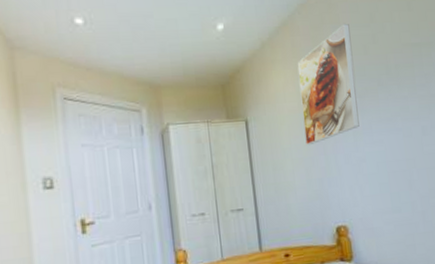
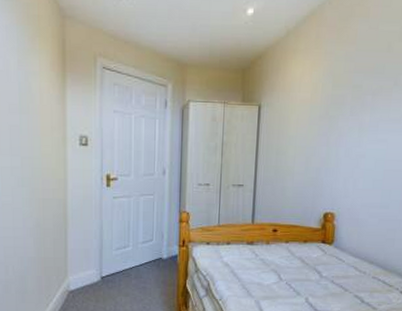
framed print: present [297,24,360,146] -> none [311,18,379,136]

